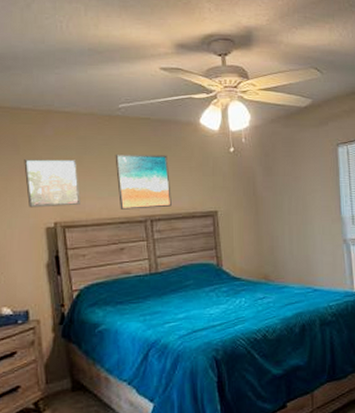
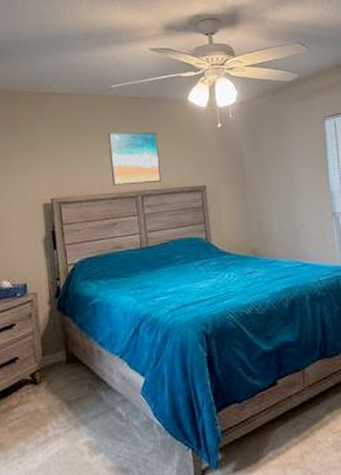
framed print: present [24,159,80,208] -> none [24,138,75,185]

